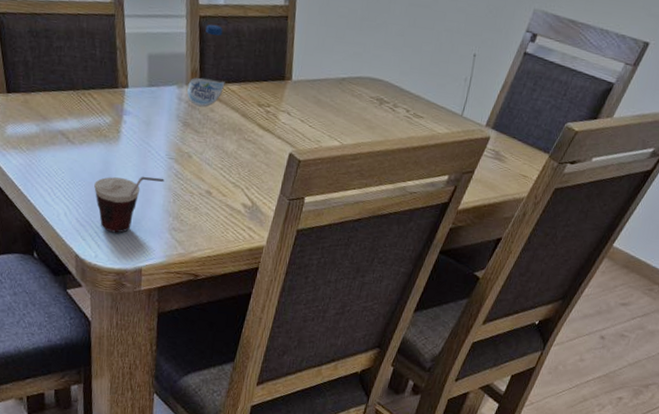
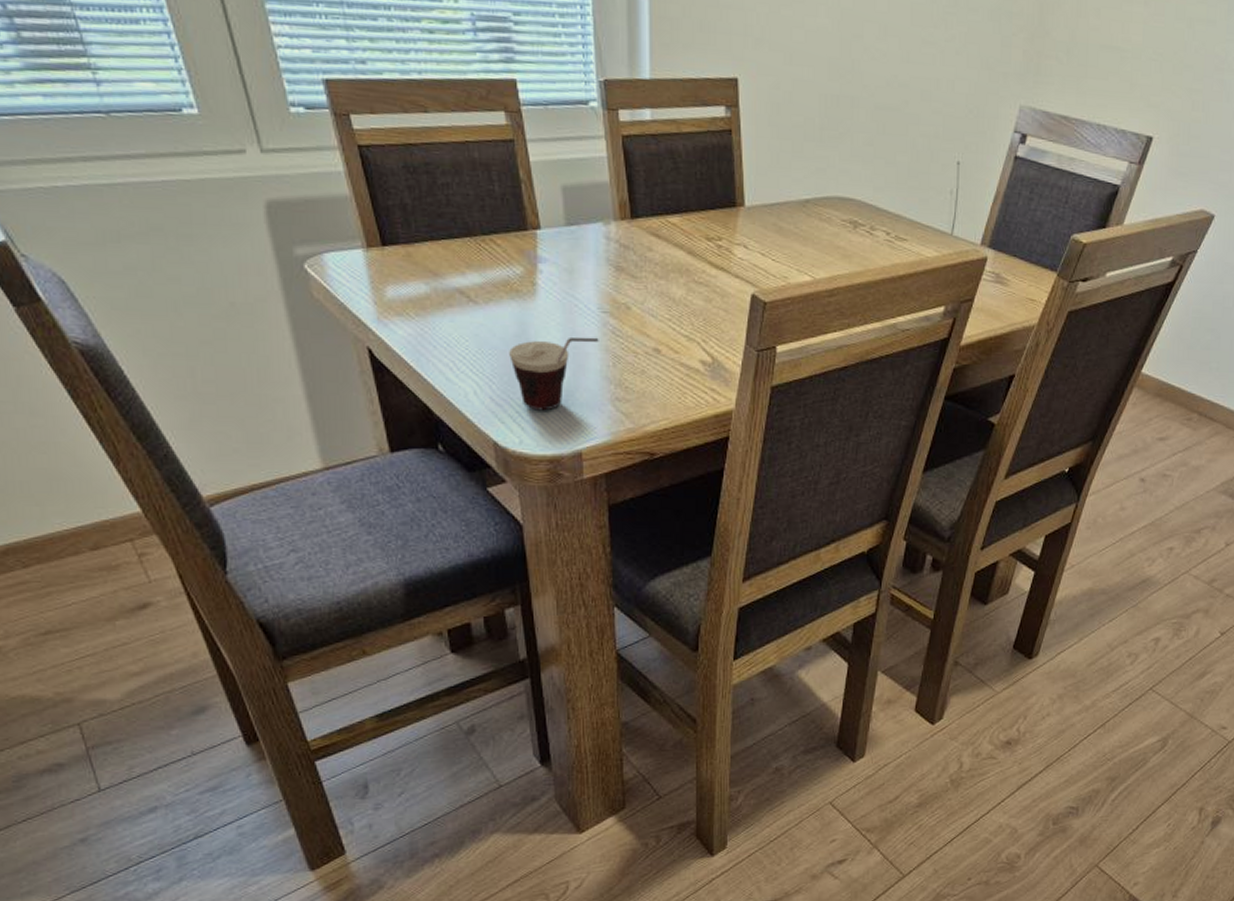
water bottle: present [187,24,226,108] -> none [616,144,663,247]

